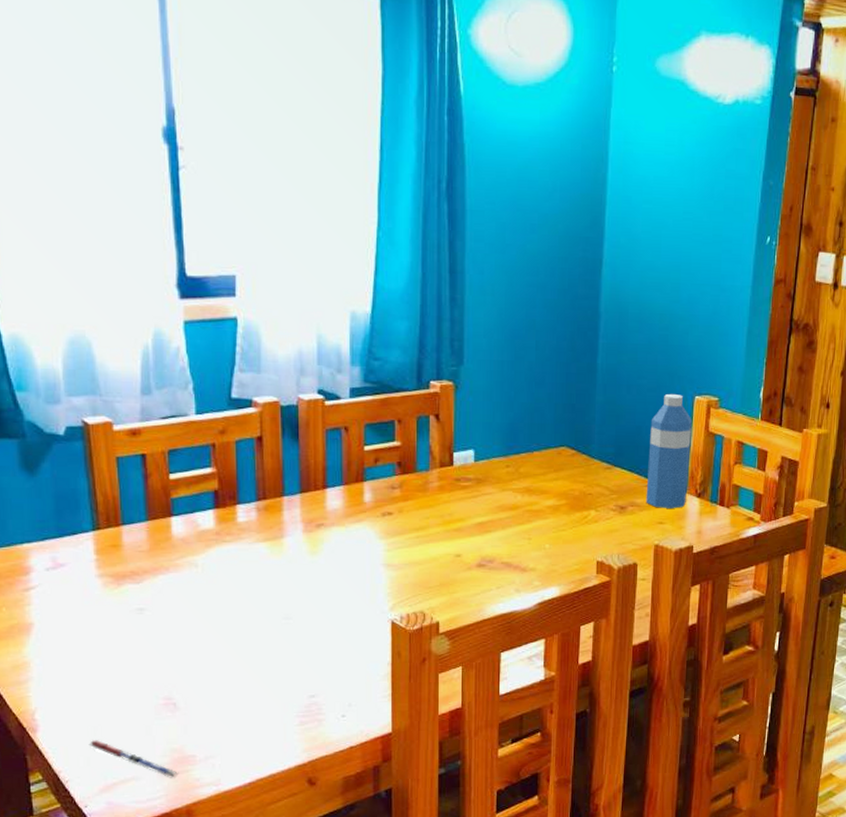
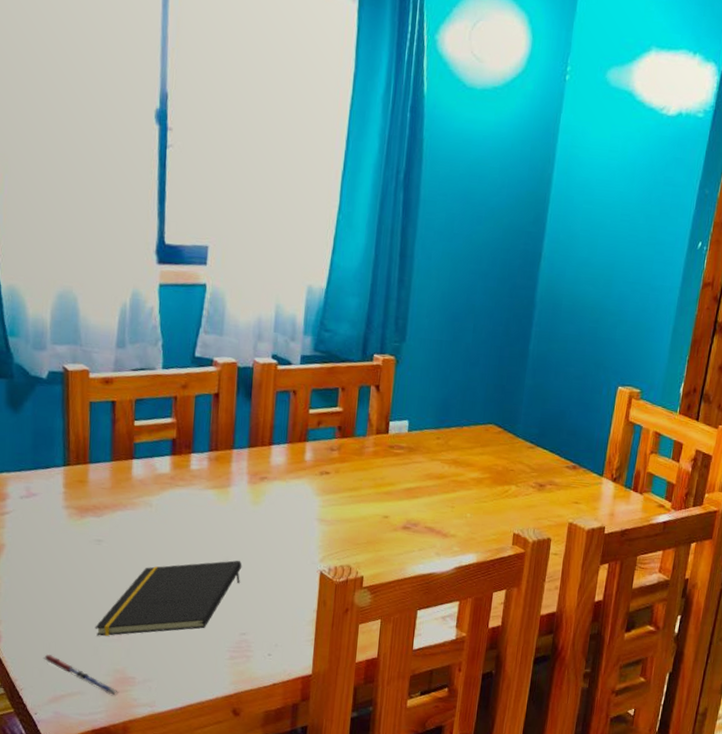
notepad: none [145,616,305,714] -> present [95,560,242,636]
water bottle: present [646,393,692,508] -> none [564,382,613,490]

